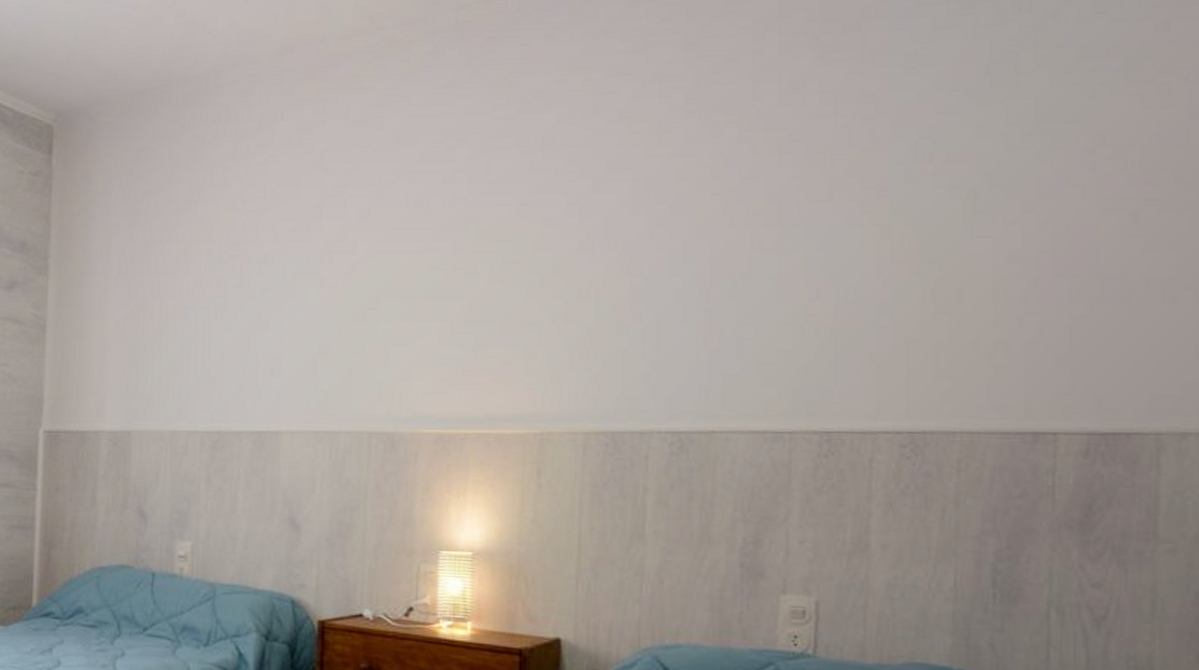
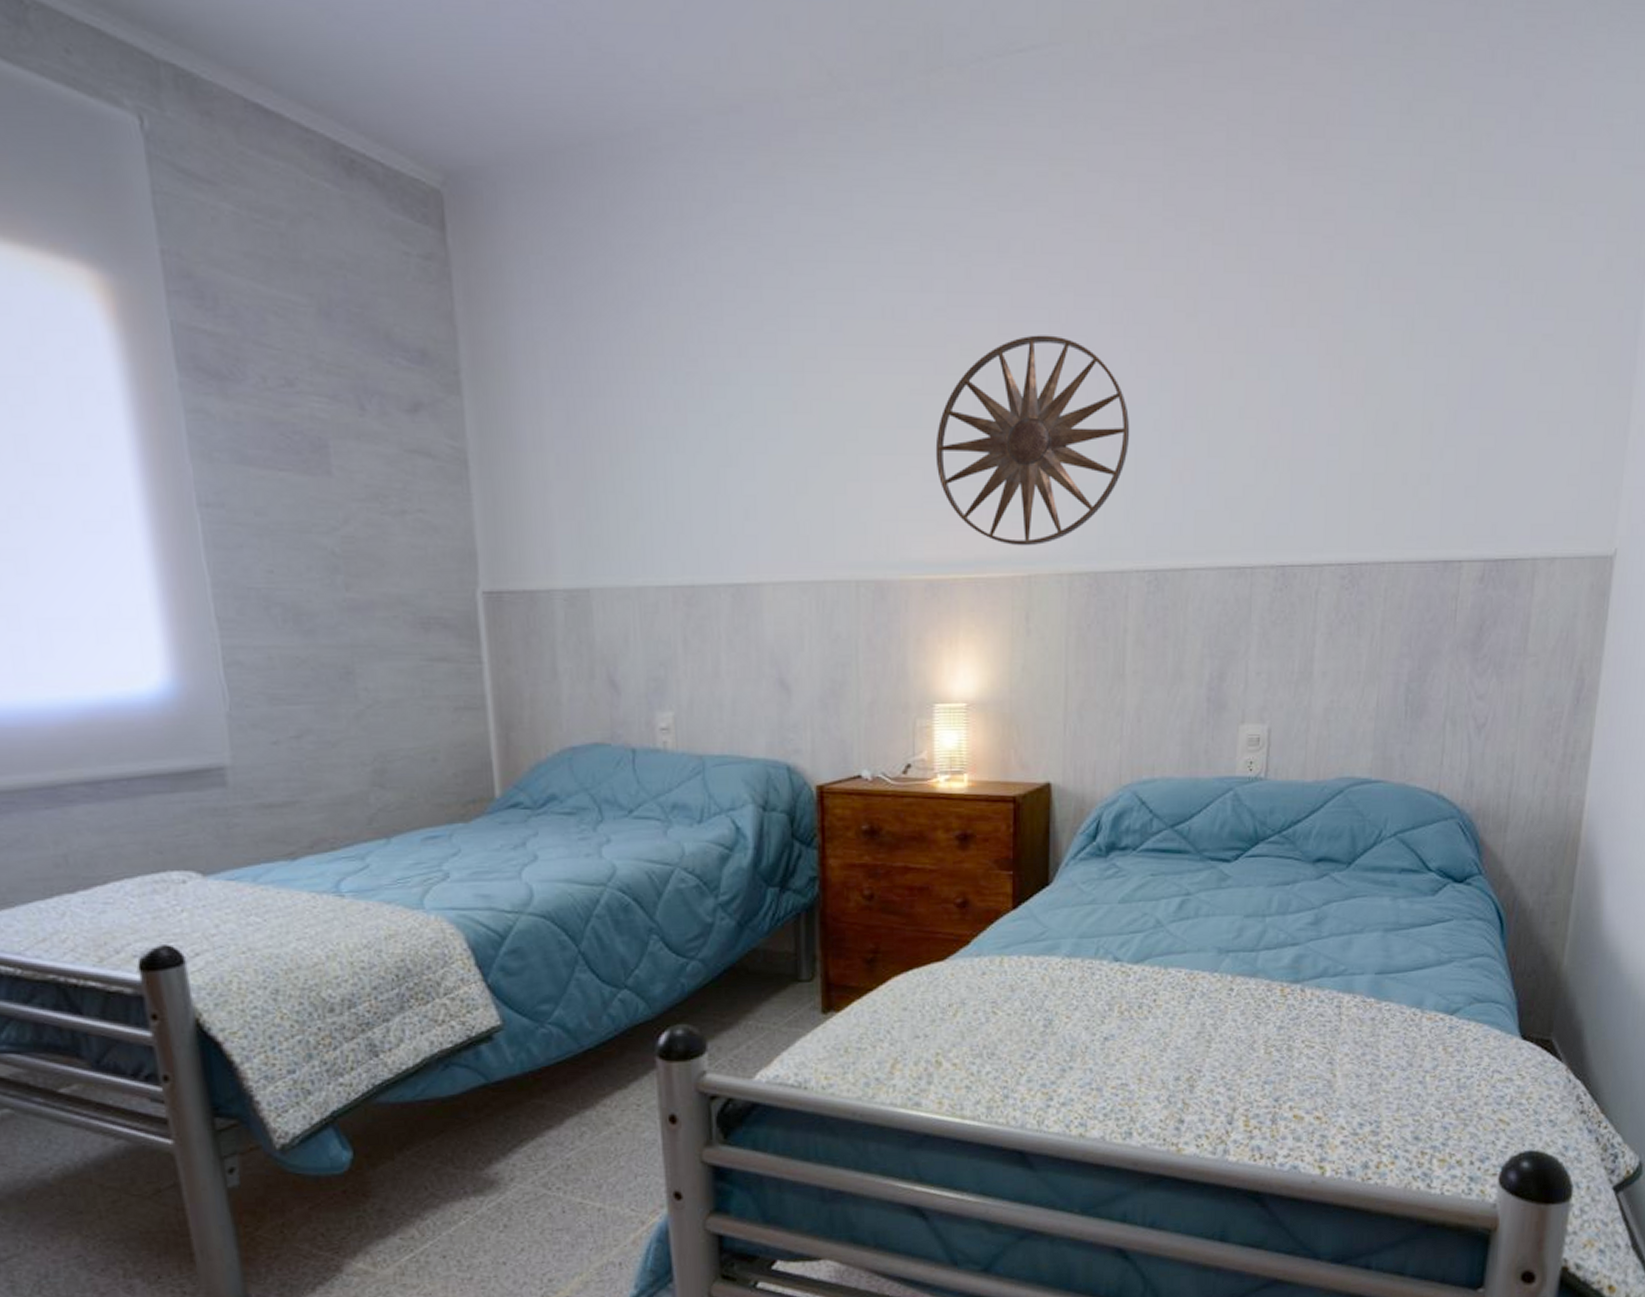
wall art: none [450,216,651,406] -> present [935,335,1130,546]

